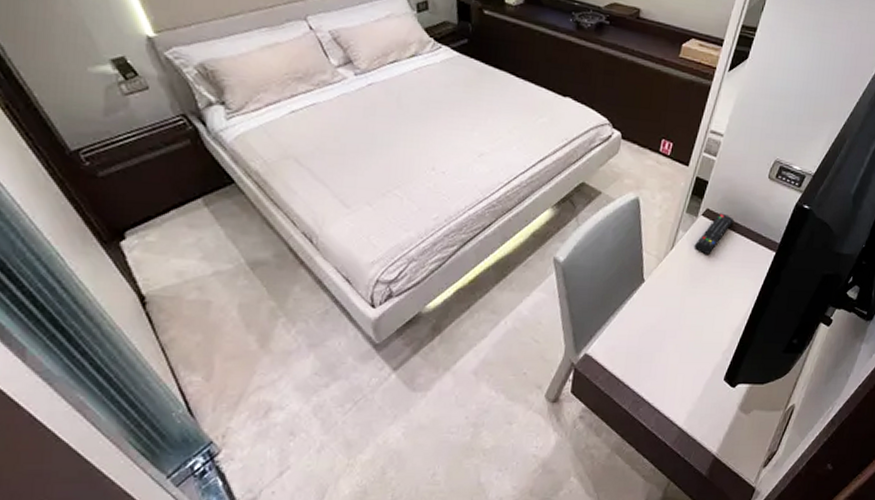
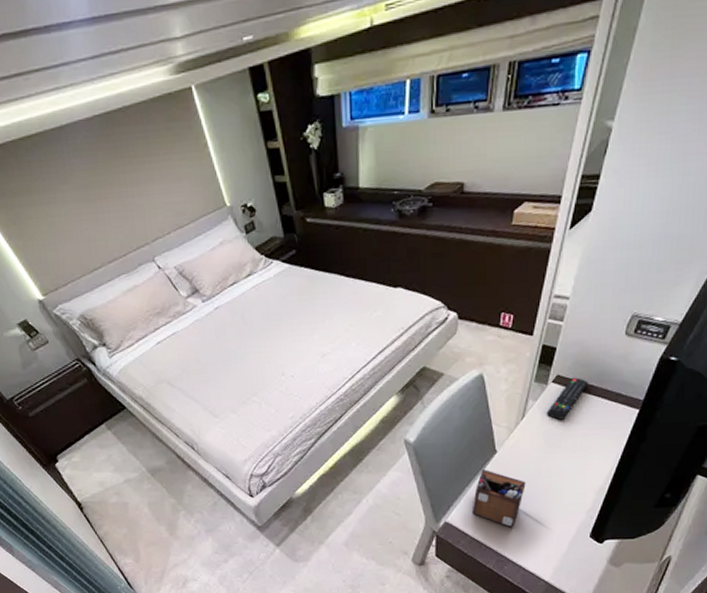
desk organizer: none [613,297,669,365] -> present [471,468,526,528]

